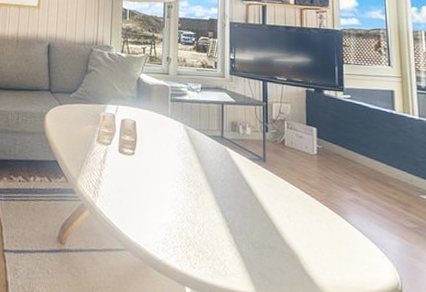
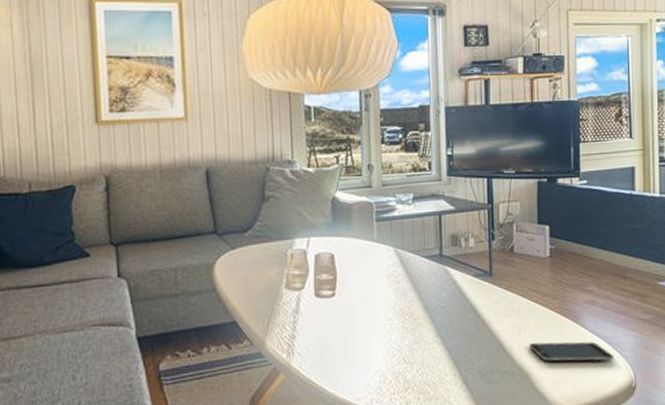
smartphone: none [298,228,380,259] -> present [529,341,614,362]

